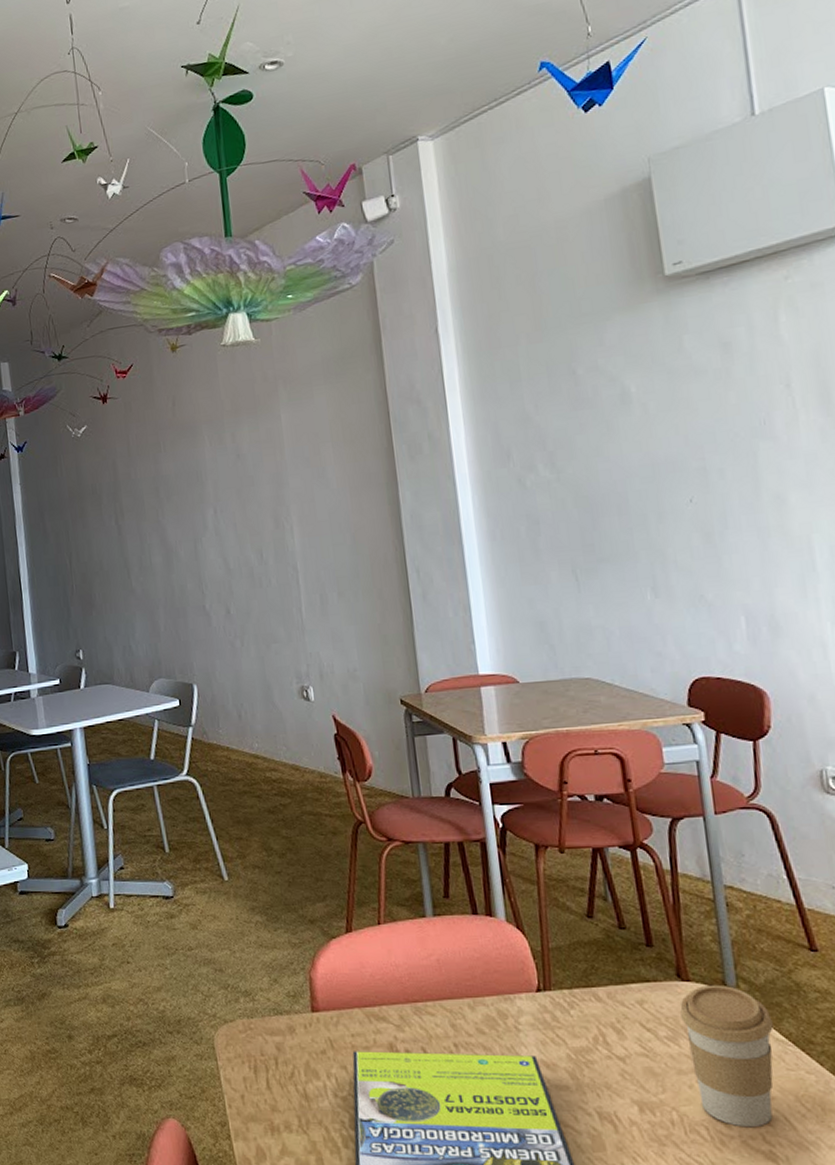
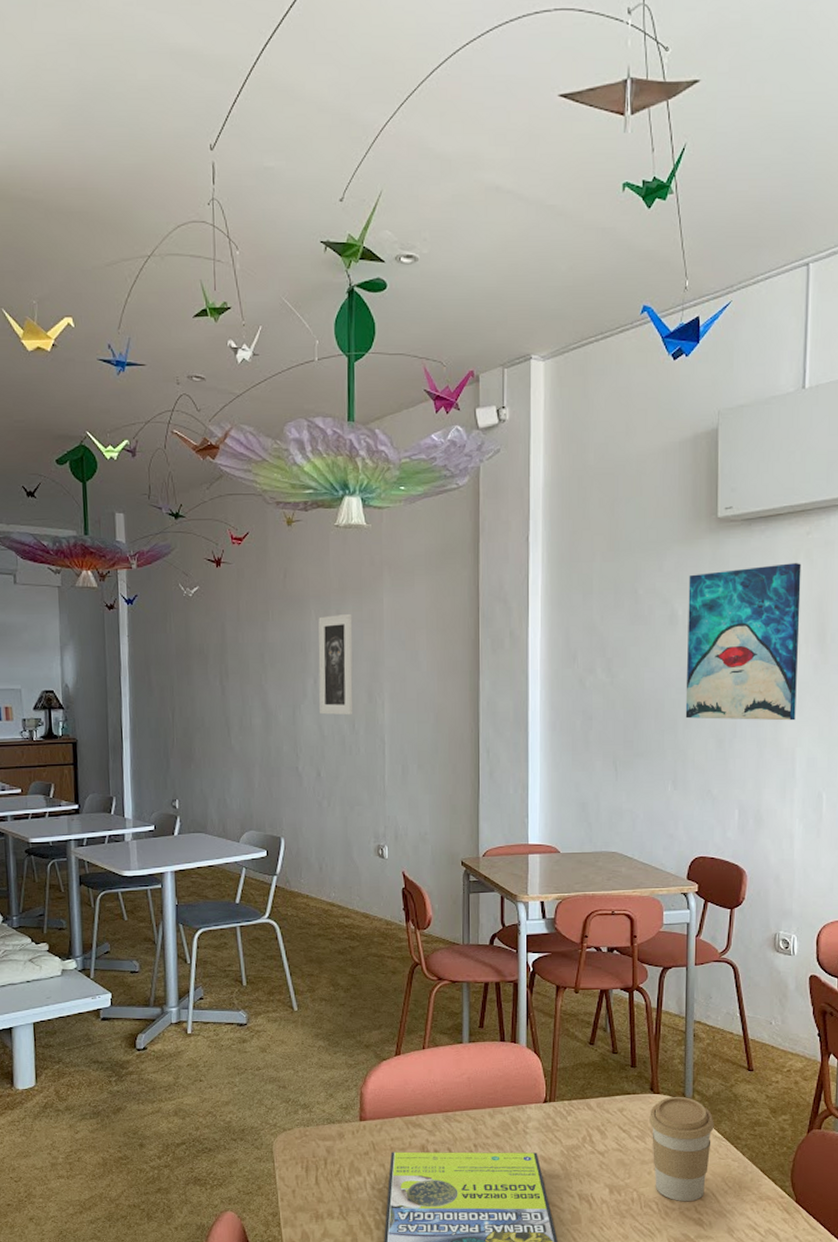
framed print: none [213,435,259,546] -> present [318,613,353,715]
wall art: none [638,314,806,512] -> present [685,563,801,721]

